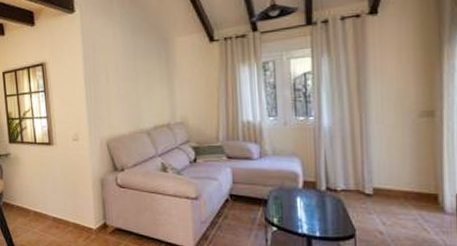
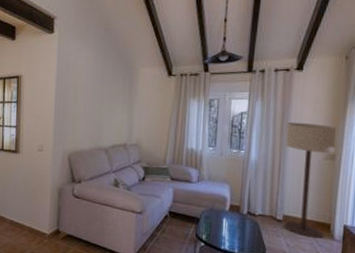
floor lamp: none [365,75,434,212] -> present [284,122,337,238]

